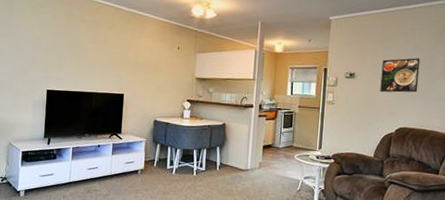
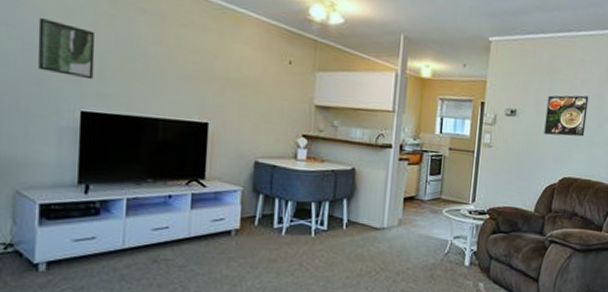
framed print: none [24,31,56,69] -> present [37,17,95,80]

